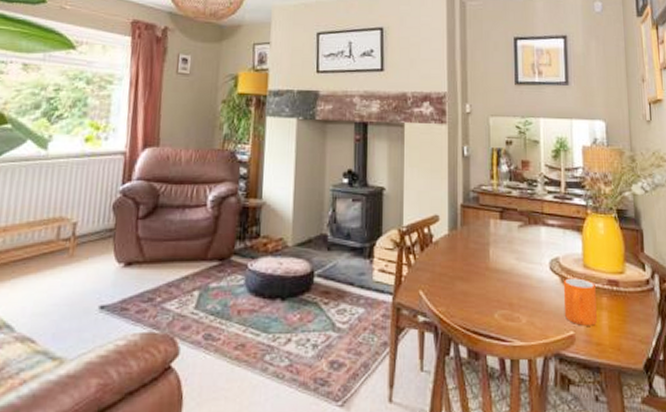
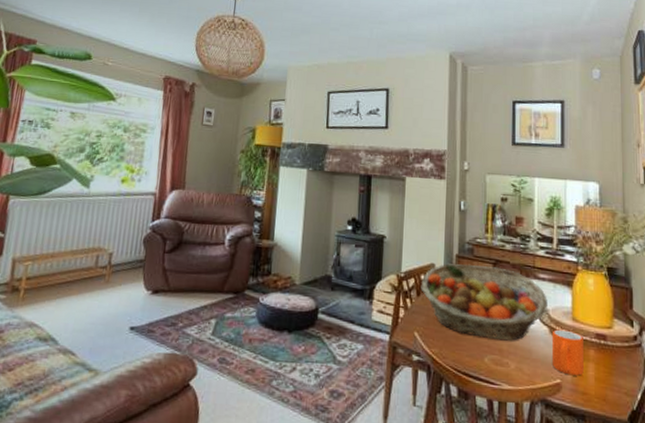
fruit basket: none [424,213,559,294] -> present [420,263,549,341]

